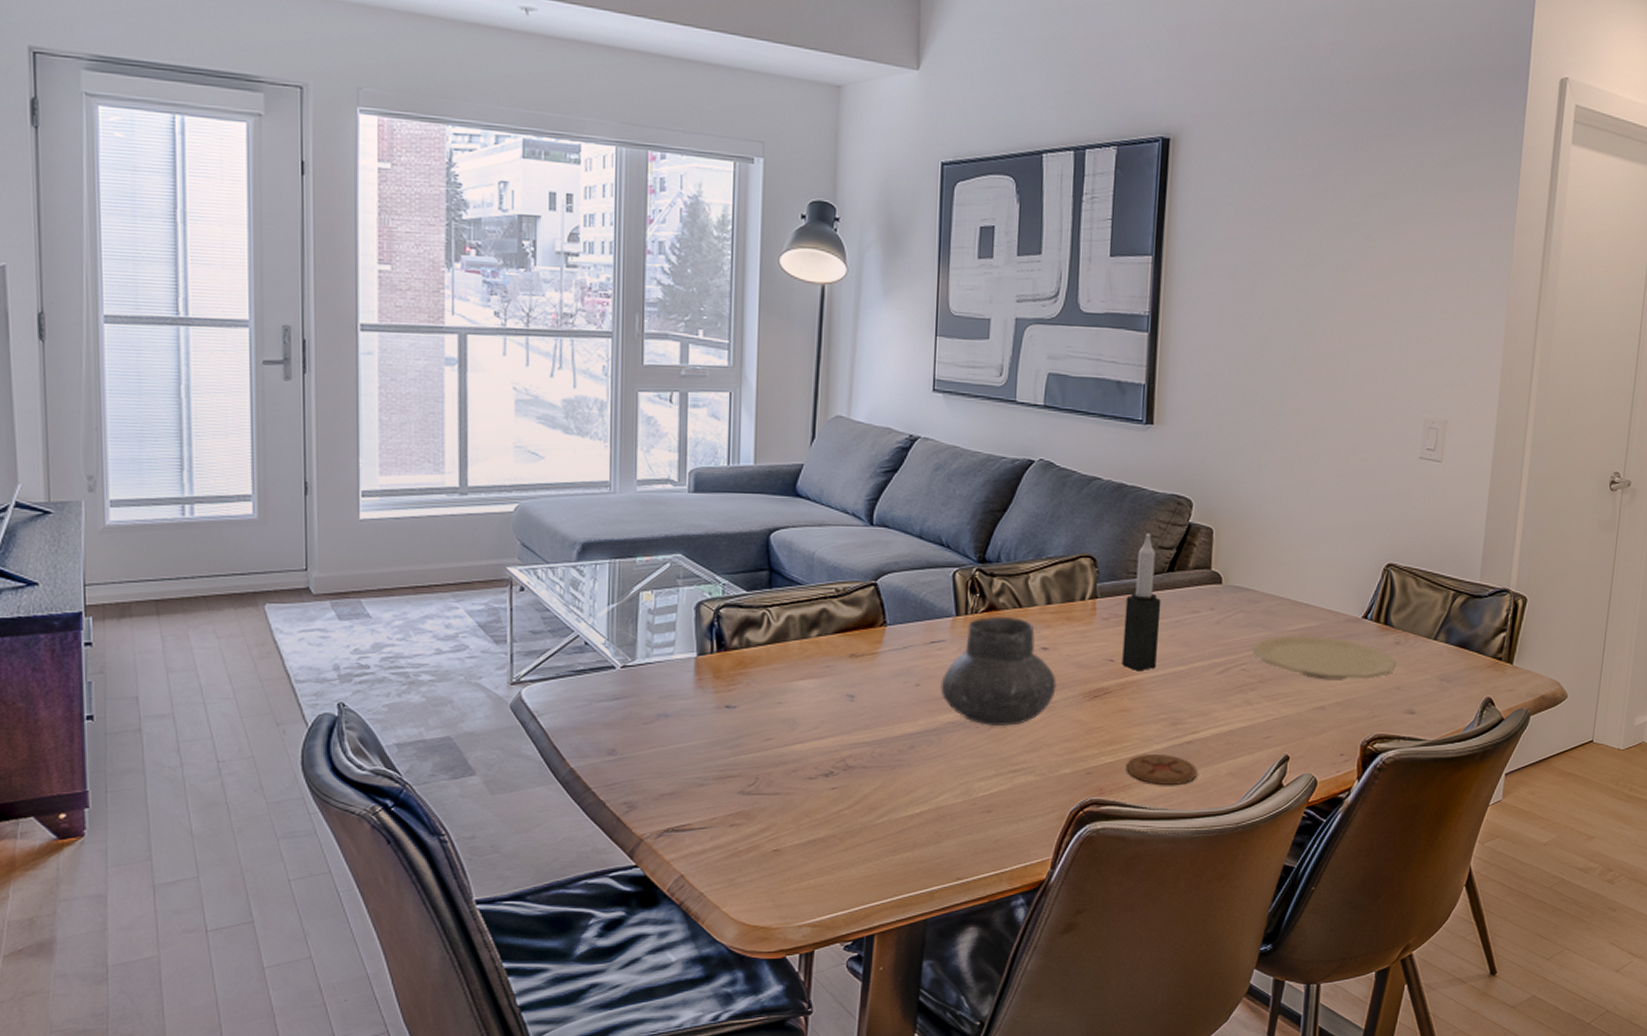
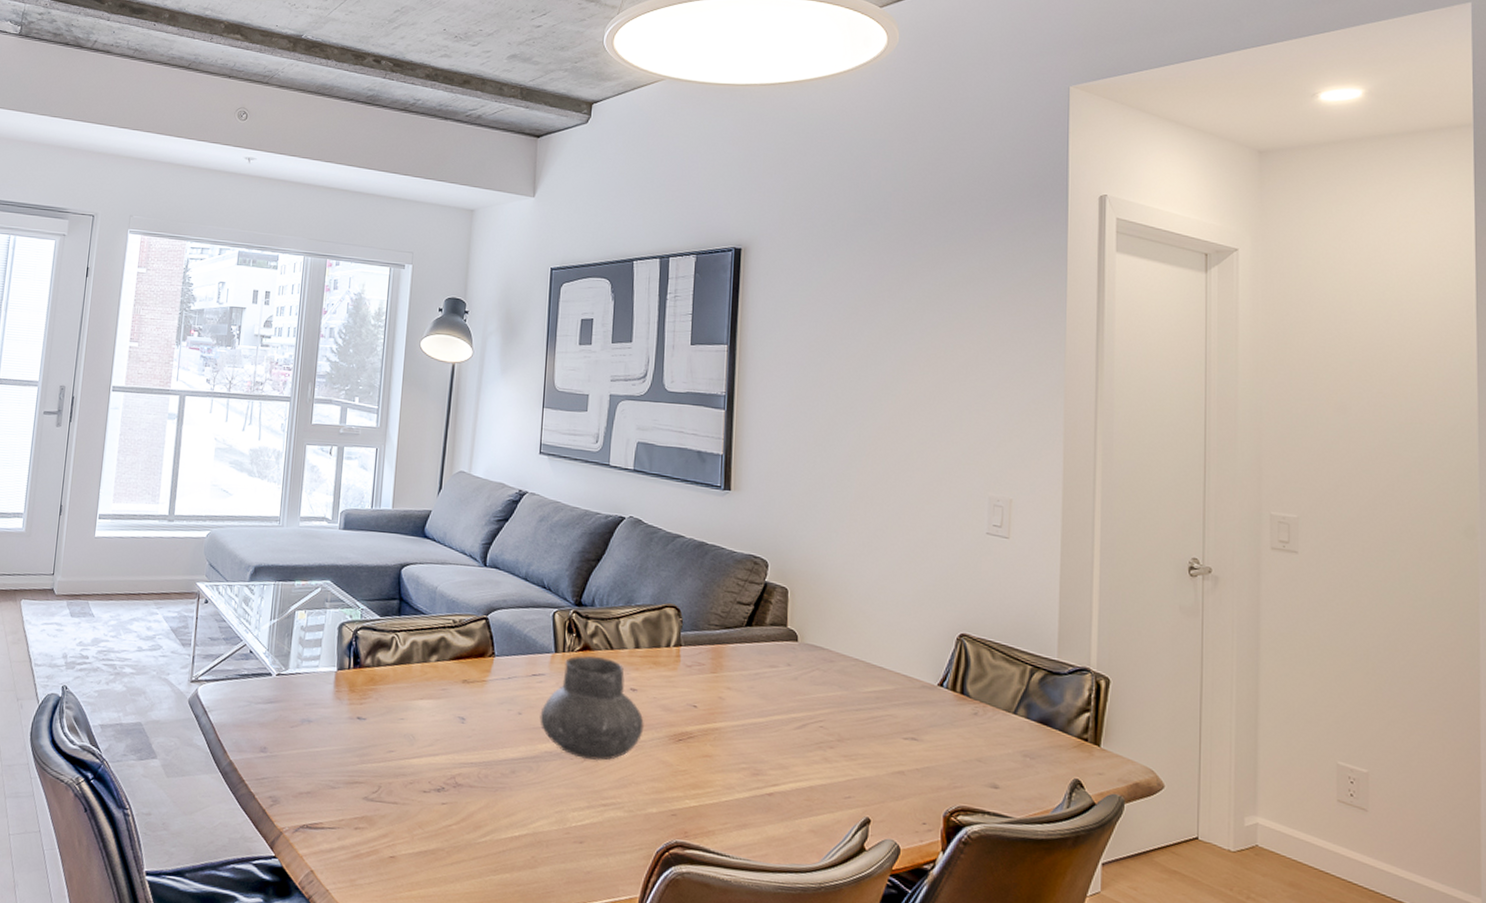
candle: present [1122,532,1162,670] -> none [704,588,741,719]
coaster: present [1126,754,1197,785] -> none [709,801,779,837]
plate: present [1252,635,1397,681] -> none [829,696,976,749]

